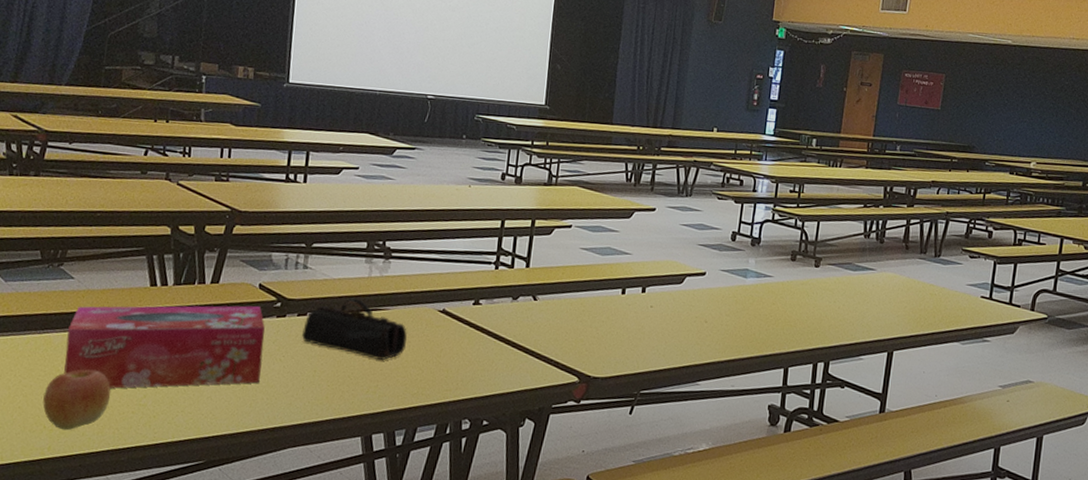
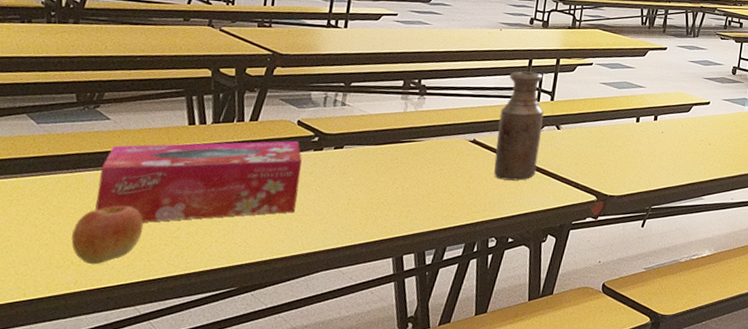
pencil case: present [302,297,407,360] -> none [338,131,439,187]
bottle: none [466,233,519,357] -> present [494,71,544,181]

